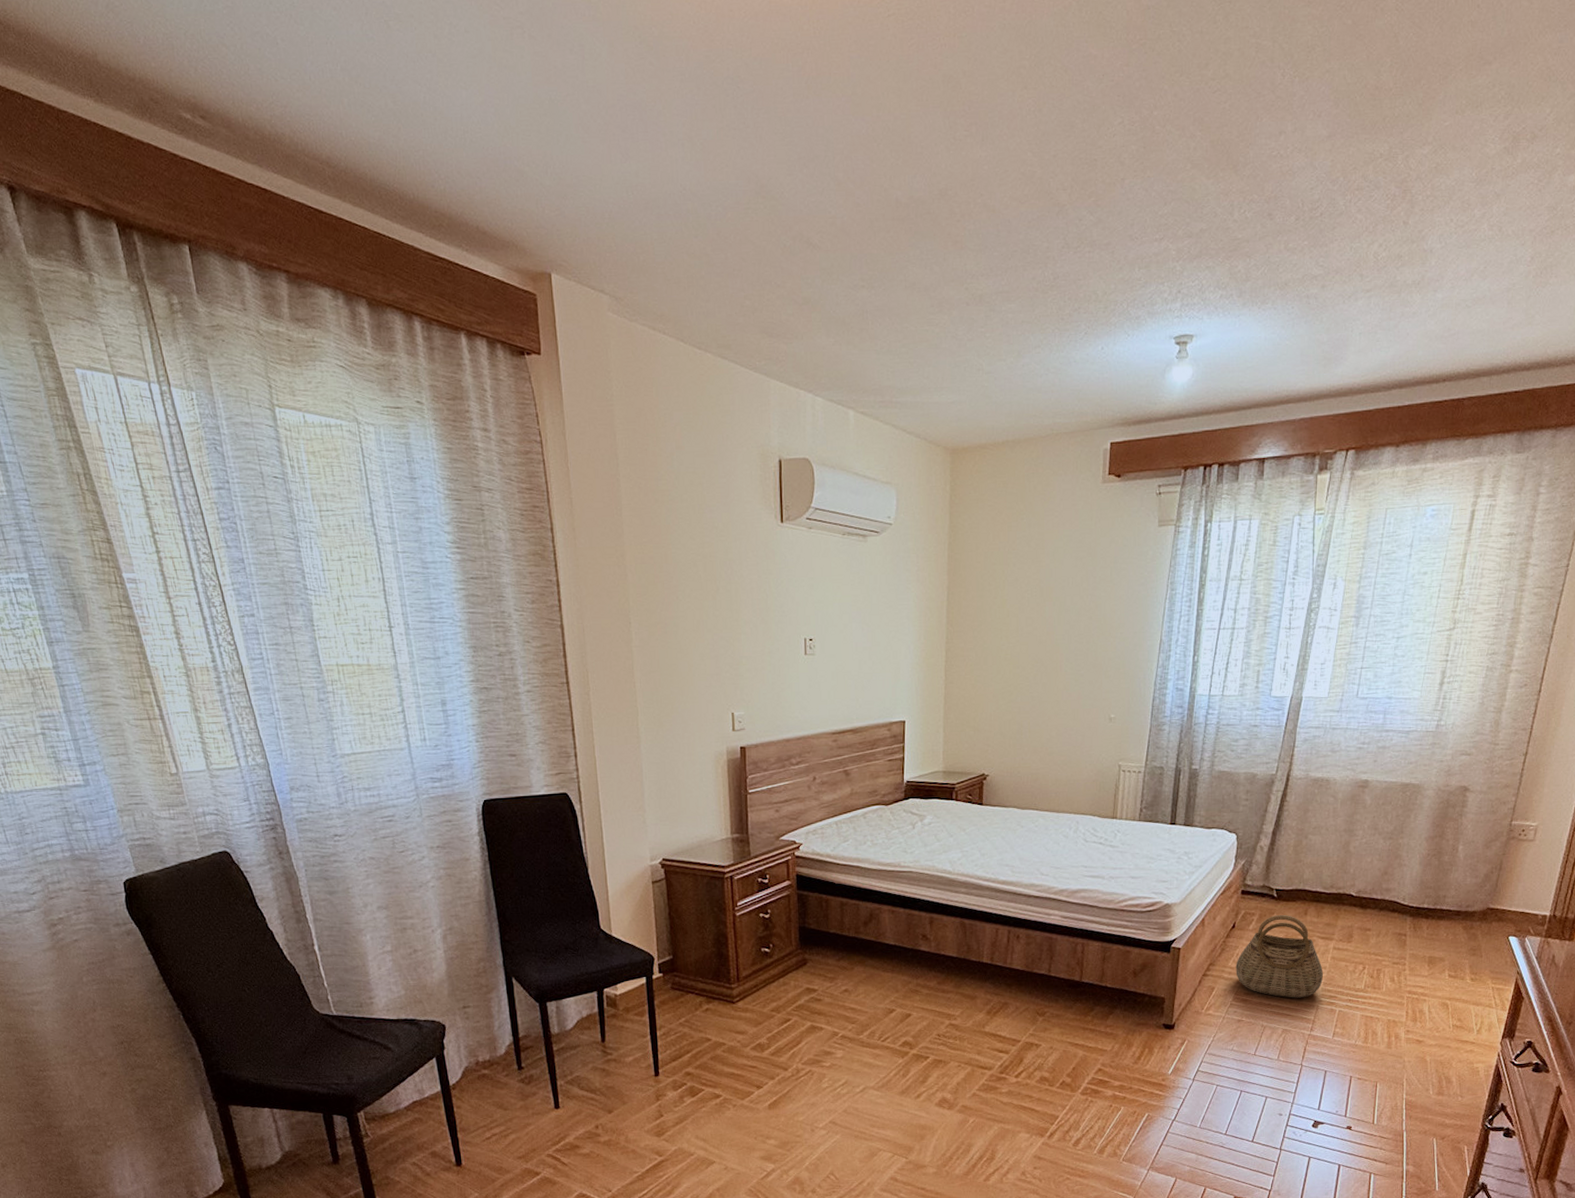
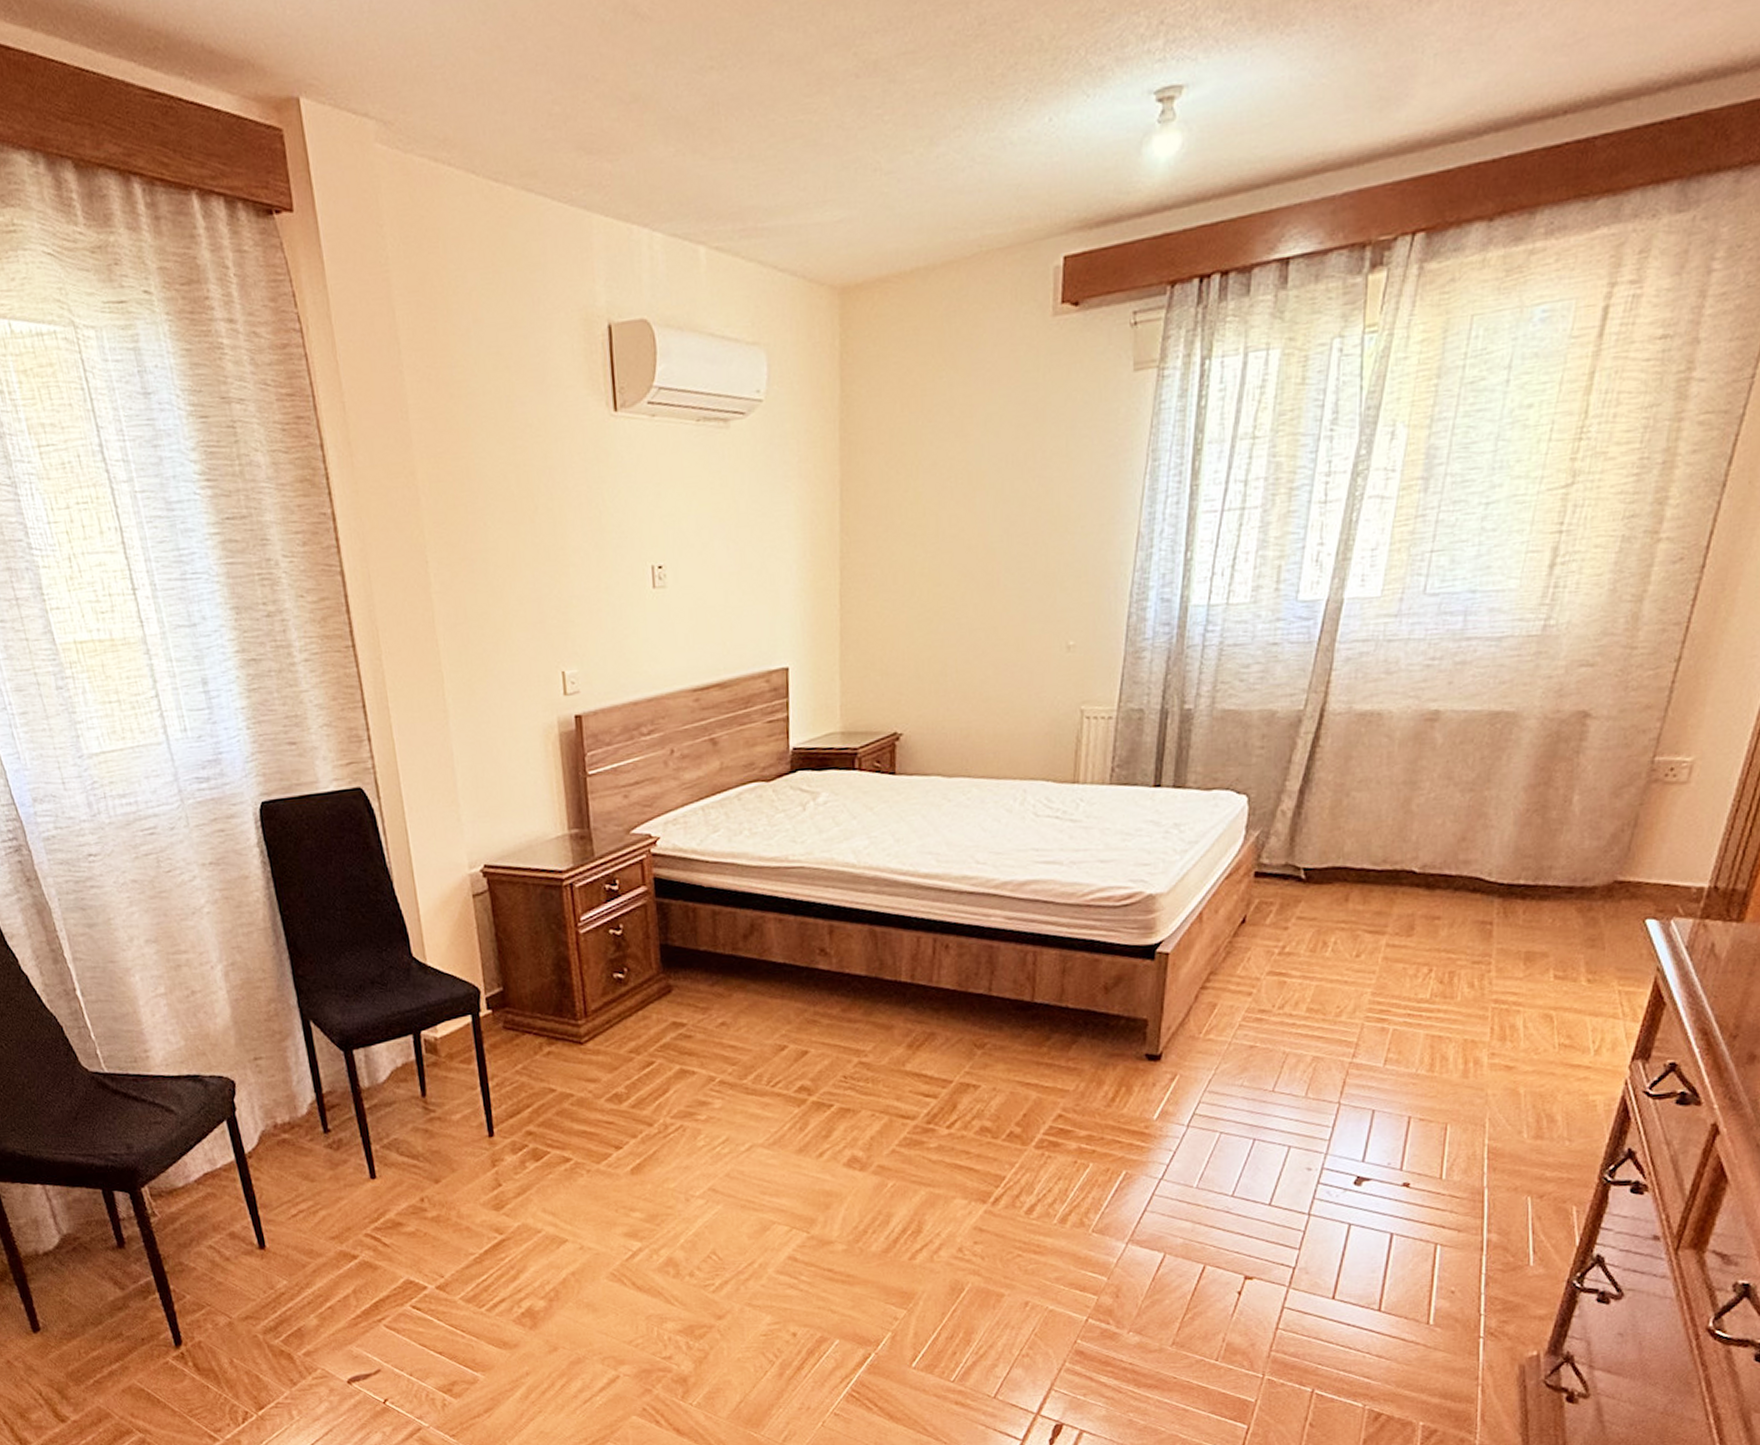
basket: present [1236,914,1323,998] -> none [1246,902,1371,1015]

